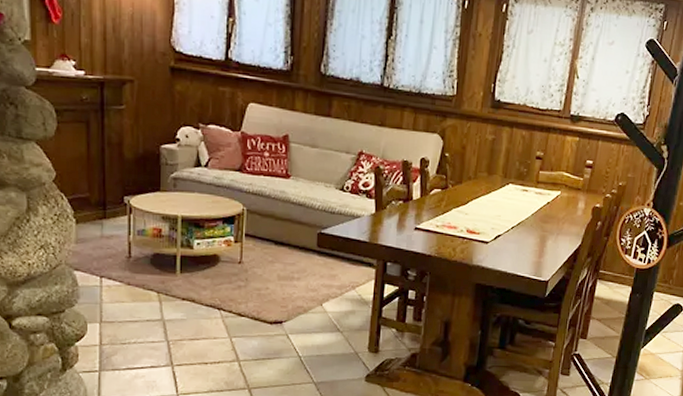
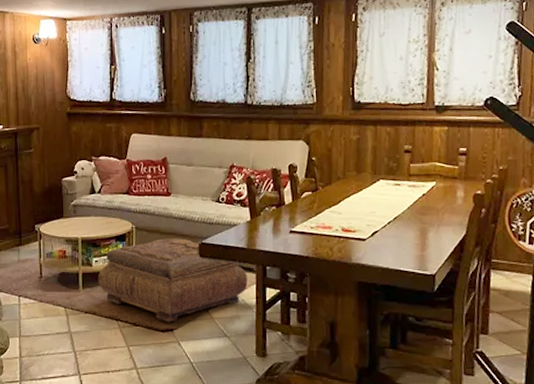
ottoman: none [199,224,367,315] -> present [97,238,248,323]

